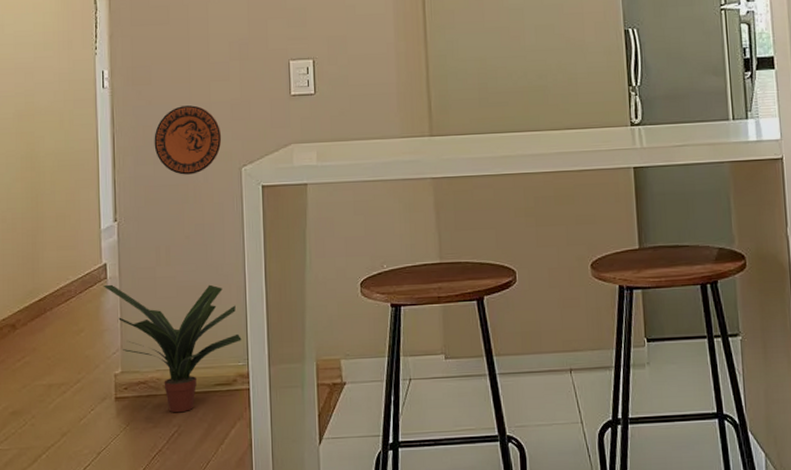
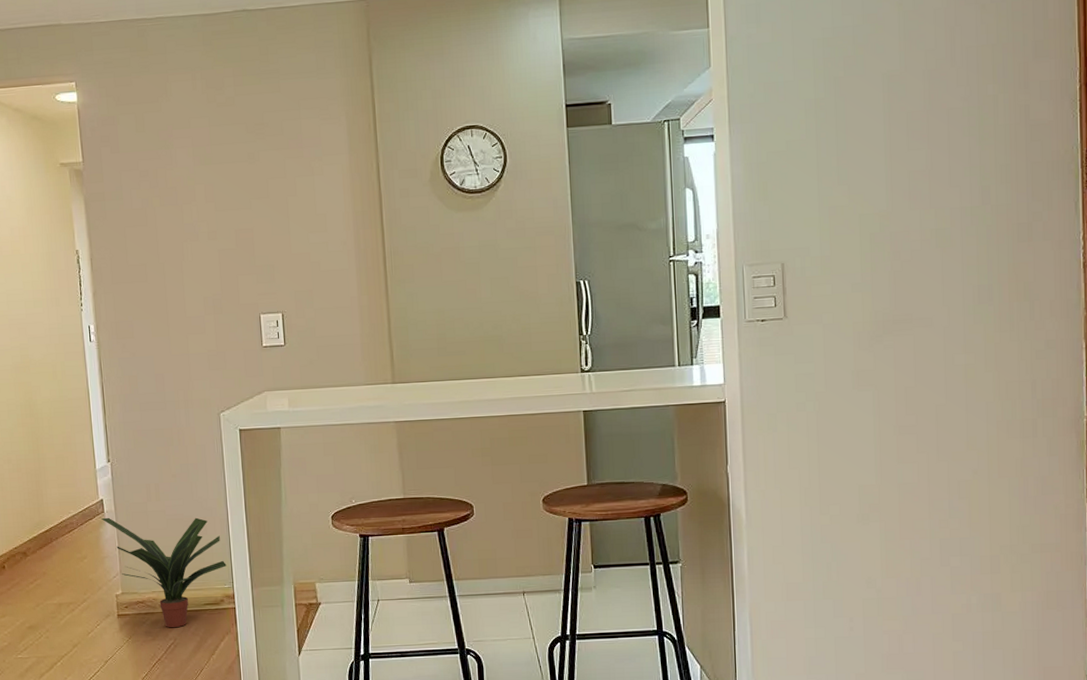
decorative plate: present [154,105,222,175] -> none [139,357,201,420]

